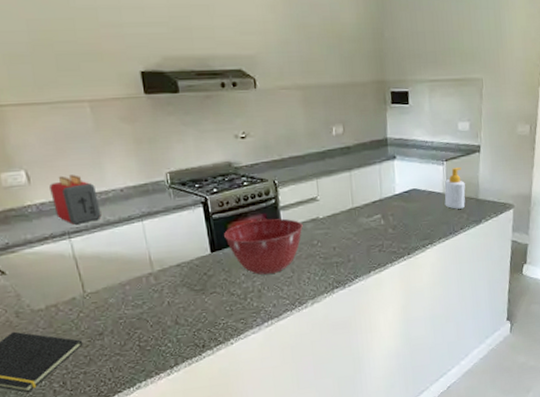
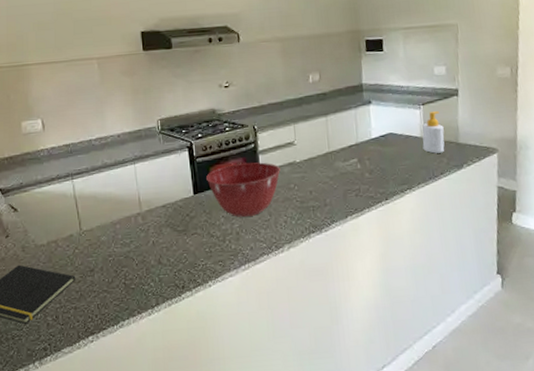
toaster: present [50,175,102,225] -> none [60,122,100,167]

